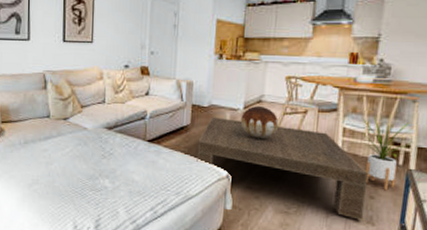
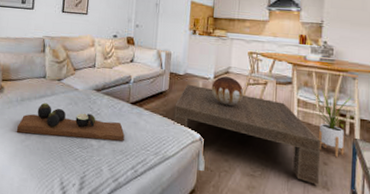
decorative tray: none [22,144,142,182] -> present [16,102,125,142]

